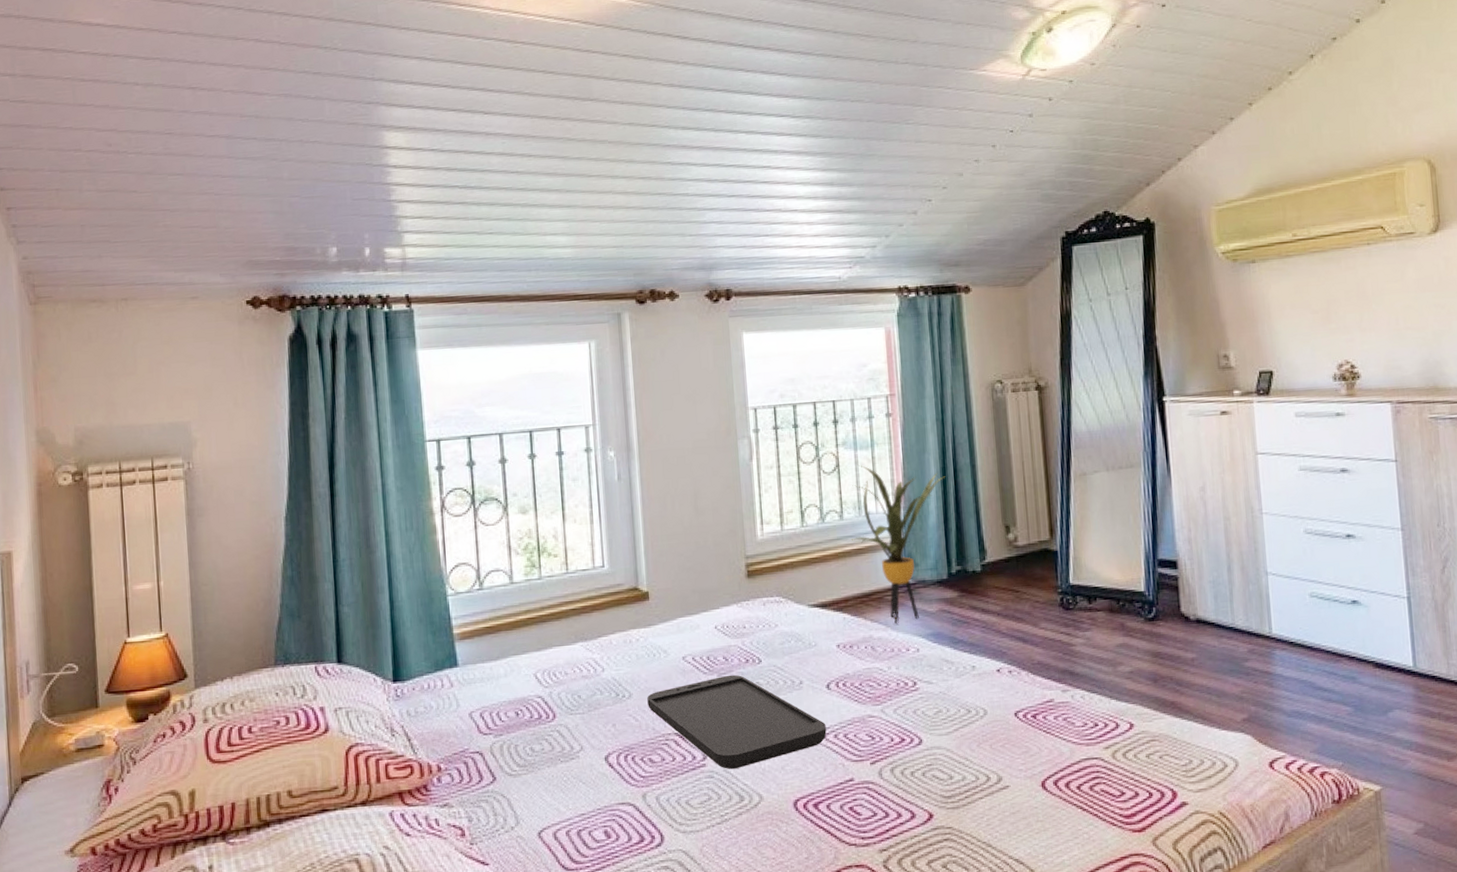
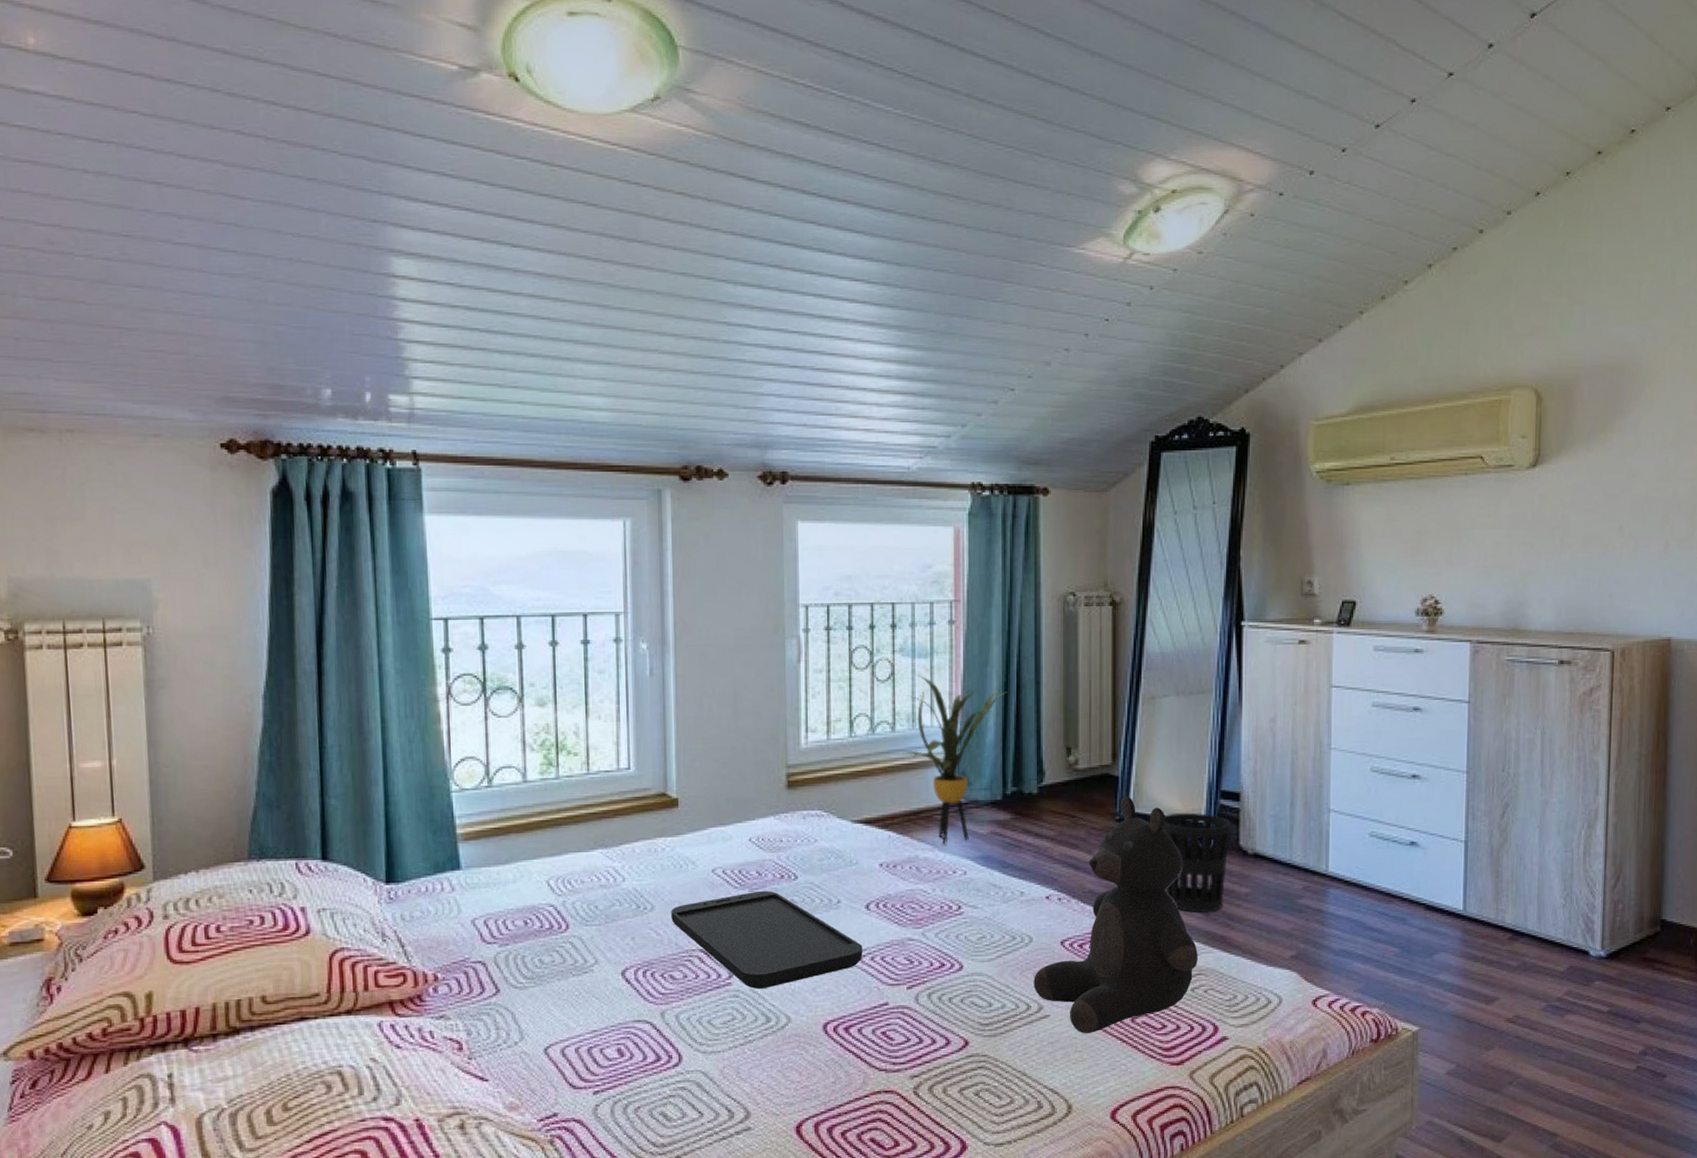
teddy bear: none [991,569,1150,803] -> present [1034,796,1198,1033]
wastebasket: none [1104,582,1173,680] -> present [1163,812,1232,913]

